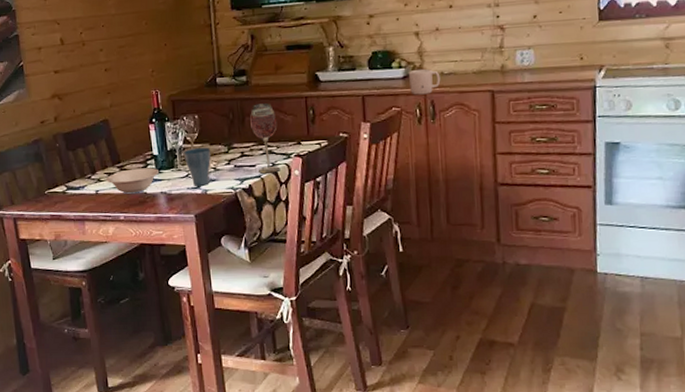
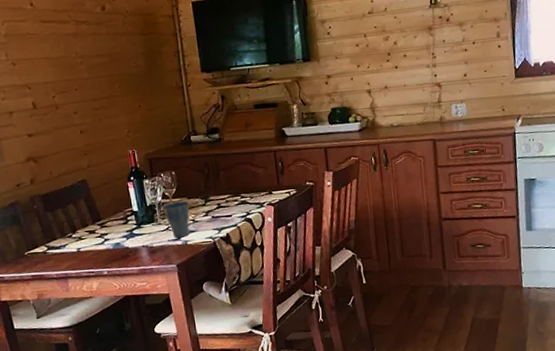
bowl: present [106,167,160,194] -> none [87,223,141,250]
wineglass: present [250,102,280,174] -> none [224,157,255,223]
mug: present [408,69,441,95] -> none [363,122,391,146]

